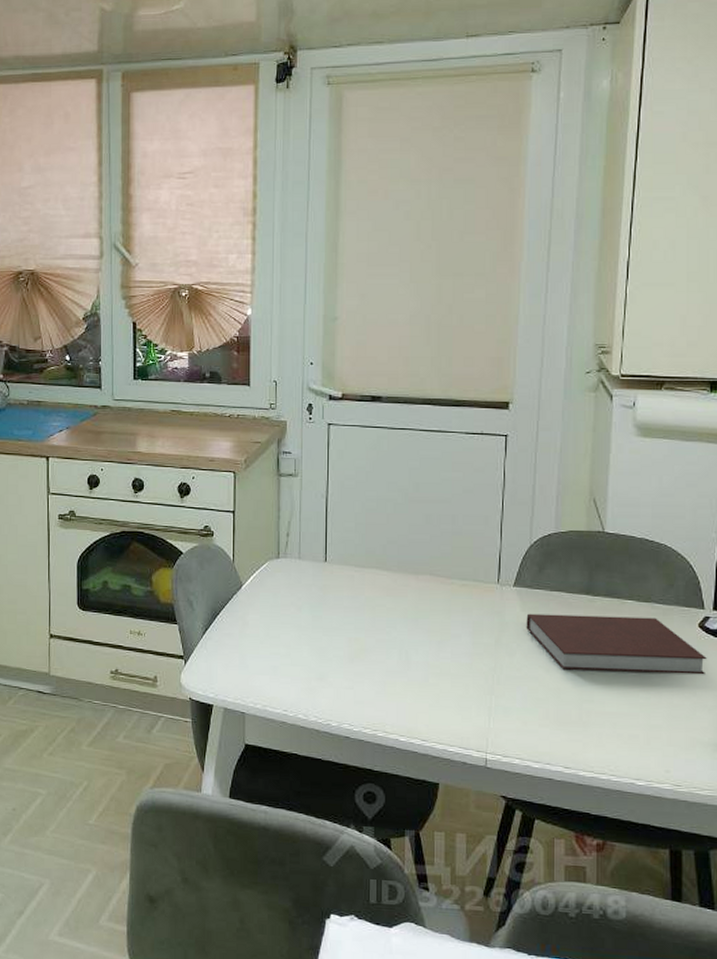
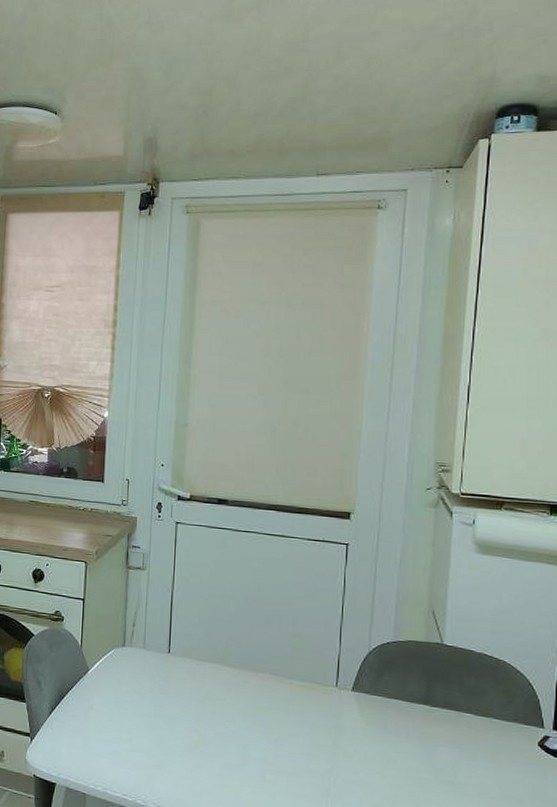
notebook: present [526,613,707,675] -> none [364,718,546,795]

